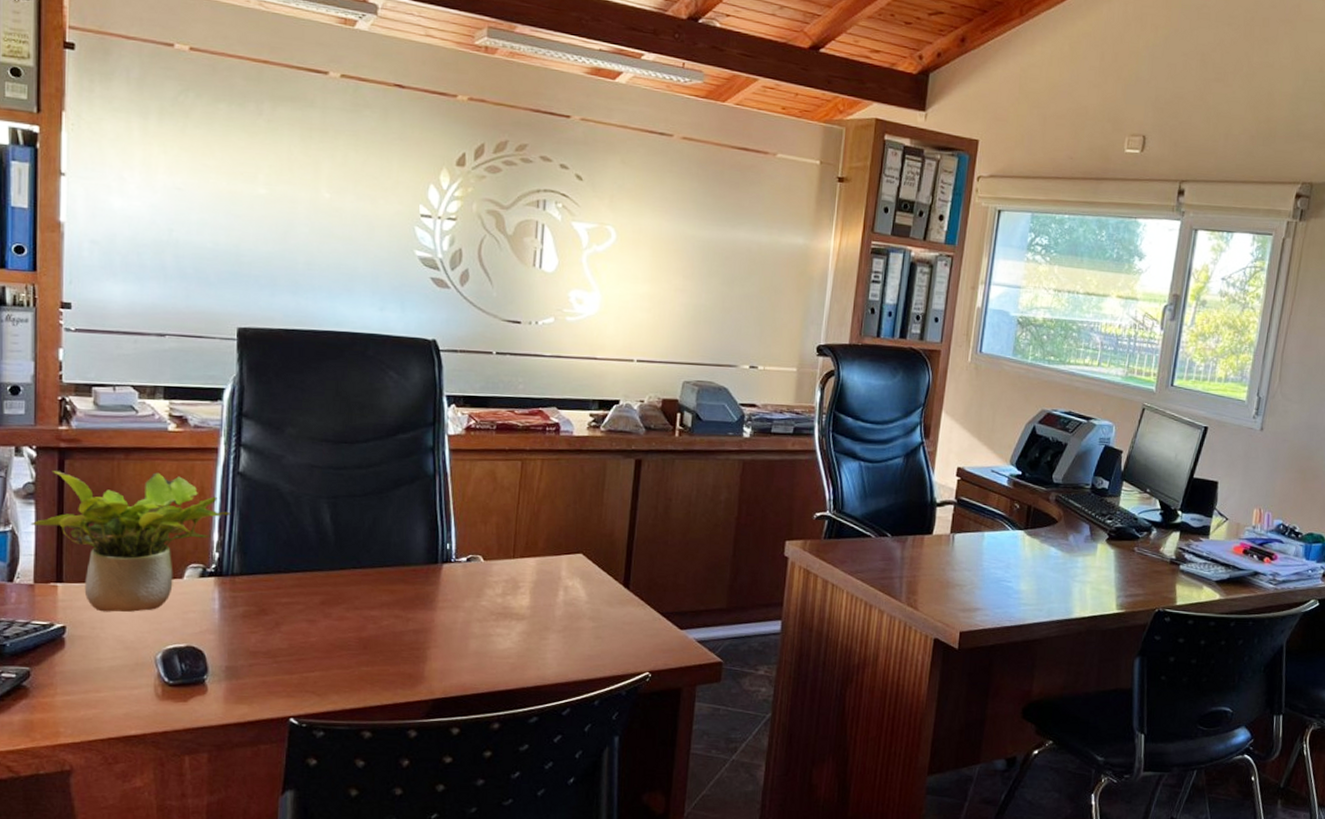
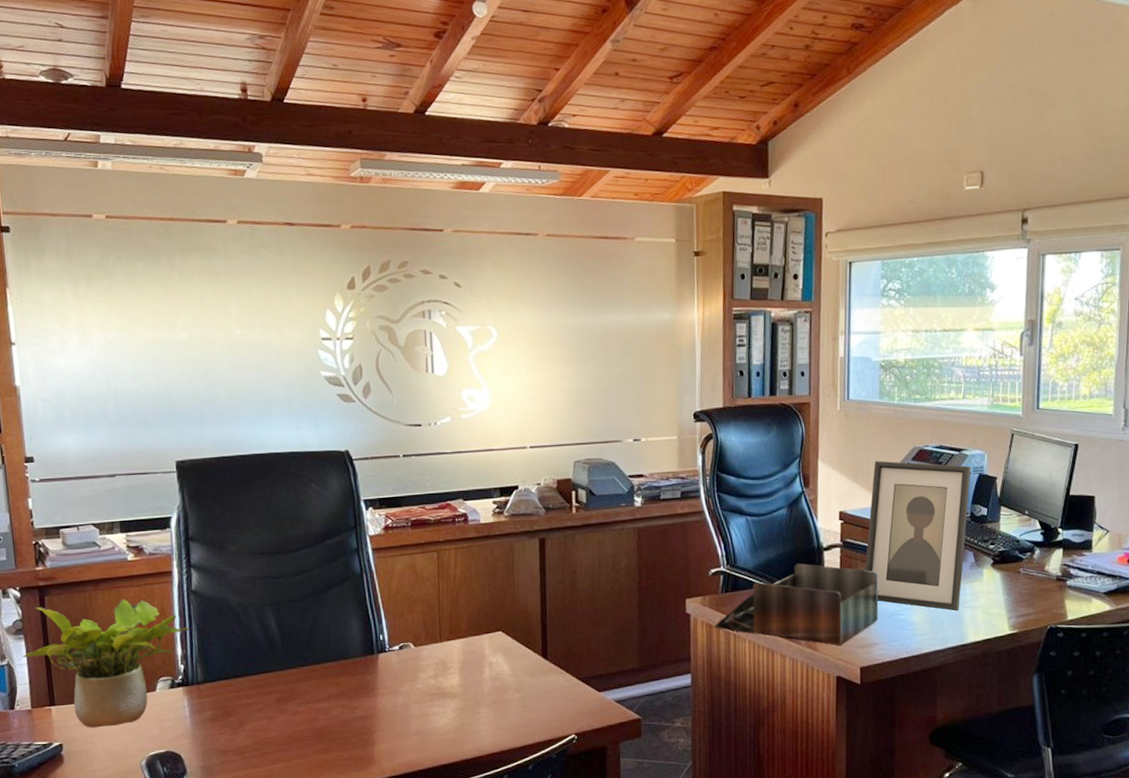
desk organizer: none [812,516,990,606] -> present [714,563,879,645]
picture frame: none [977,419,1098,584] -> present [865,461,972,612]

